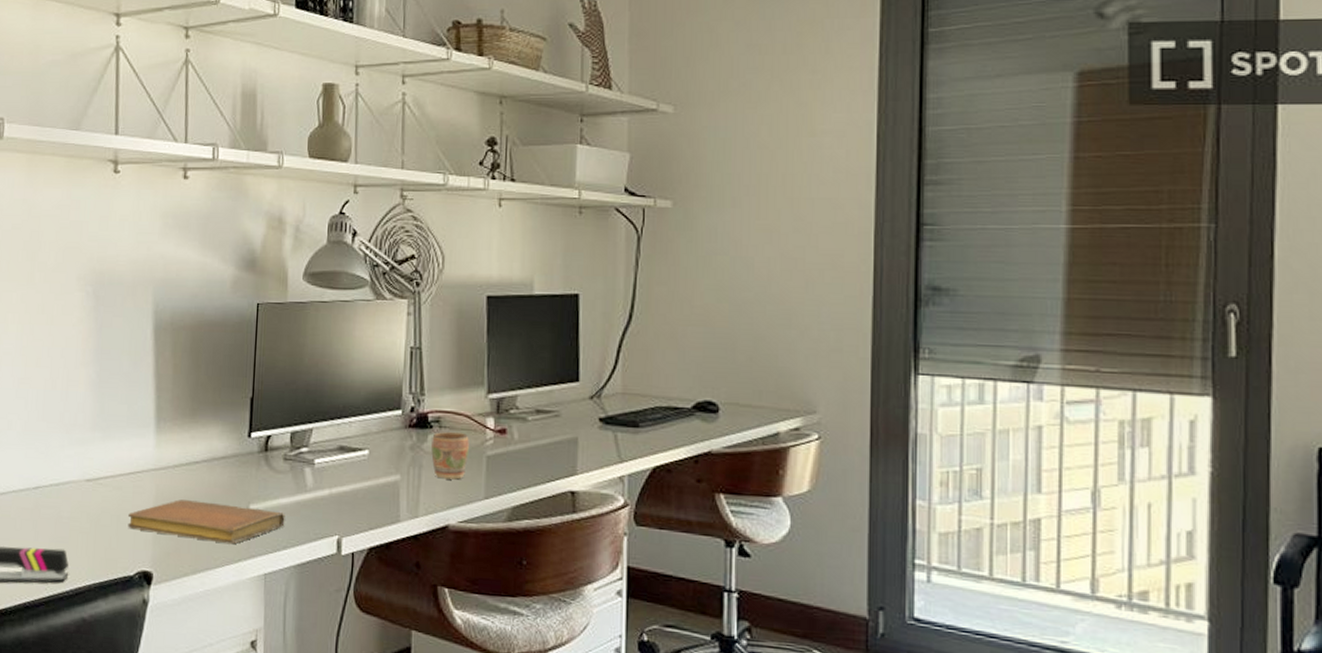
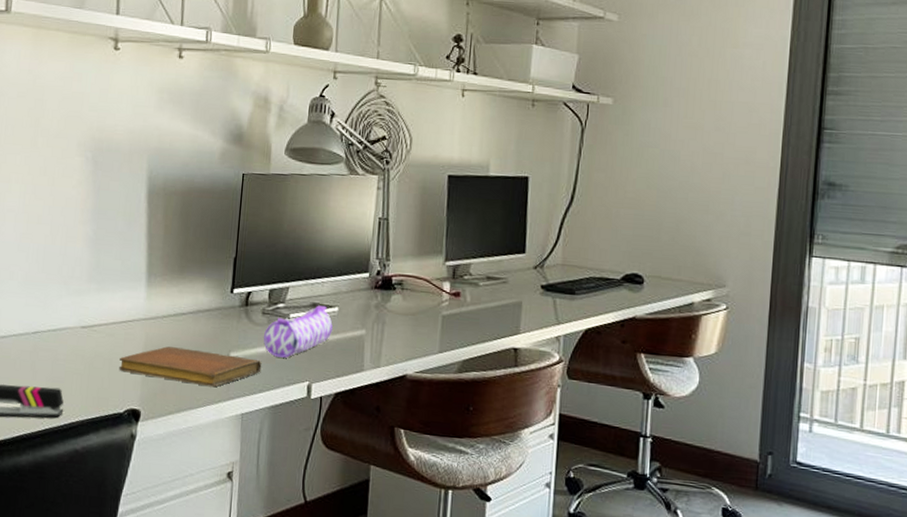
pencil case: none [285,448,363,509] -> present [263,305,333,358]
mug: present [431,431,469,480] -> none [393,293,427,336]

